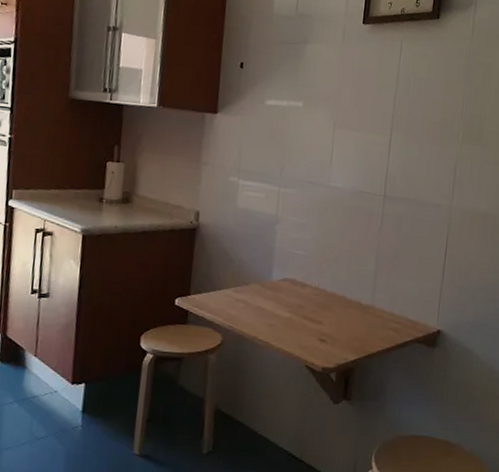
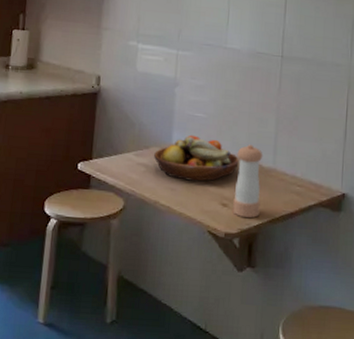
fruit bowl: none [252,272,338,318] -> present [153,134,239,181]
pepper shaker: none [330,282,363,353] -> present [233,144,263,218]

